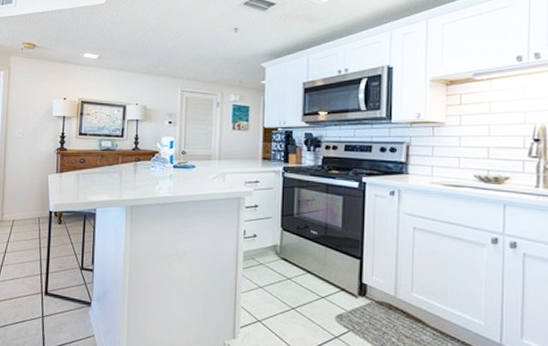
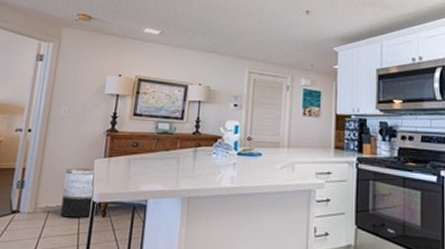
trash can: none [23,182,55,225] -> present [60,168,99,218]

